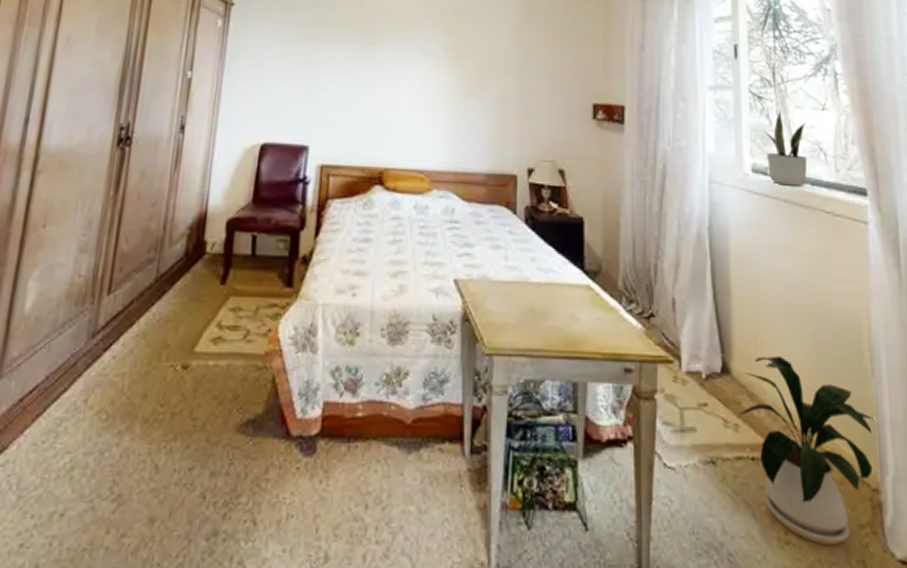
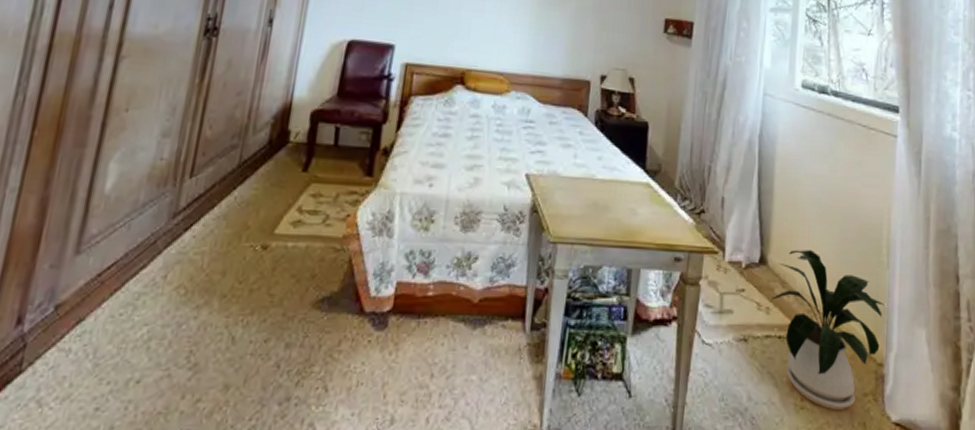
potted plant: present [764,110,808,186] -> none [815,33,854,102]

